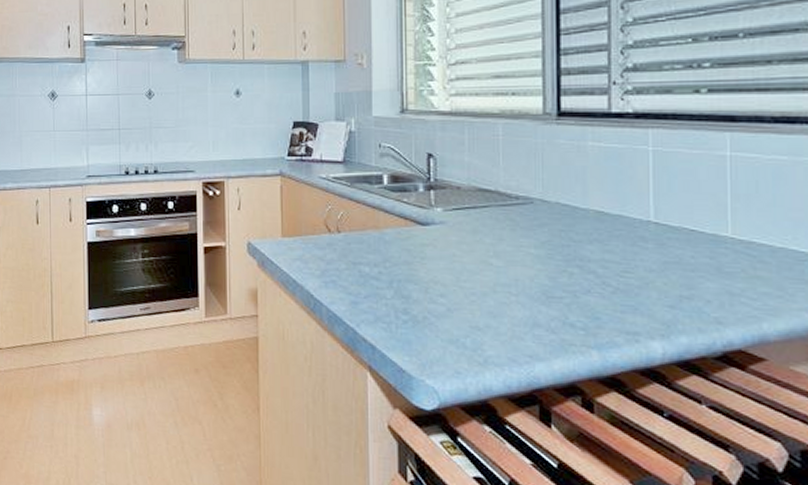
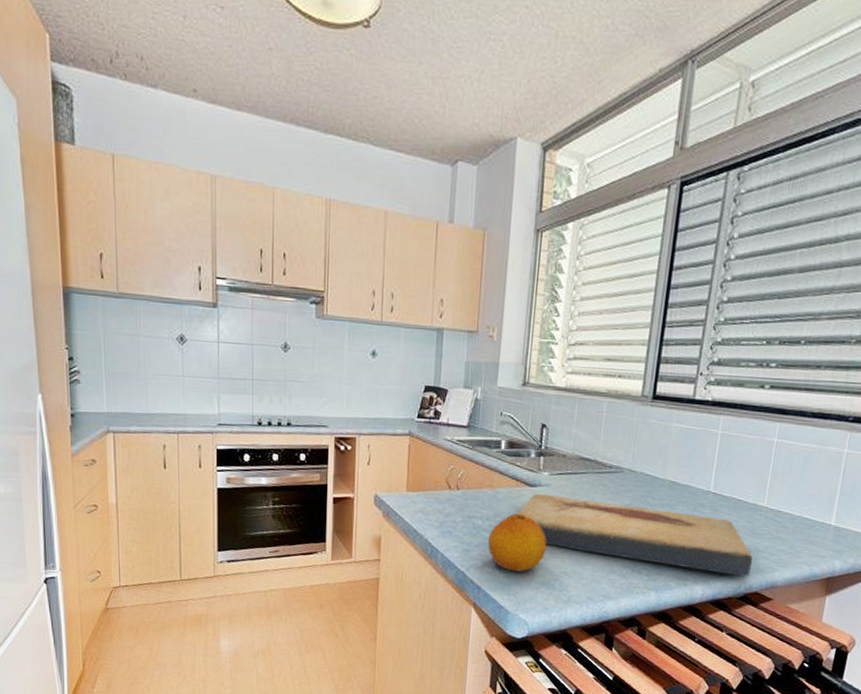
fruit: none [379,257,450,328] -> present [488,513,547,572]
fish fossil: none [409,233,726,330] -> present [516,493,753,577]

